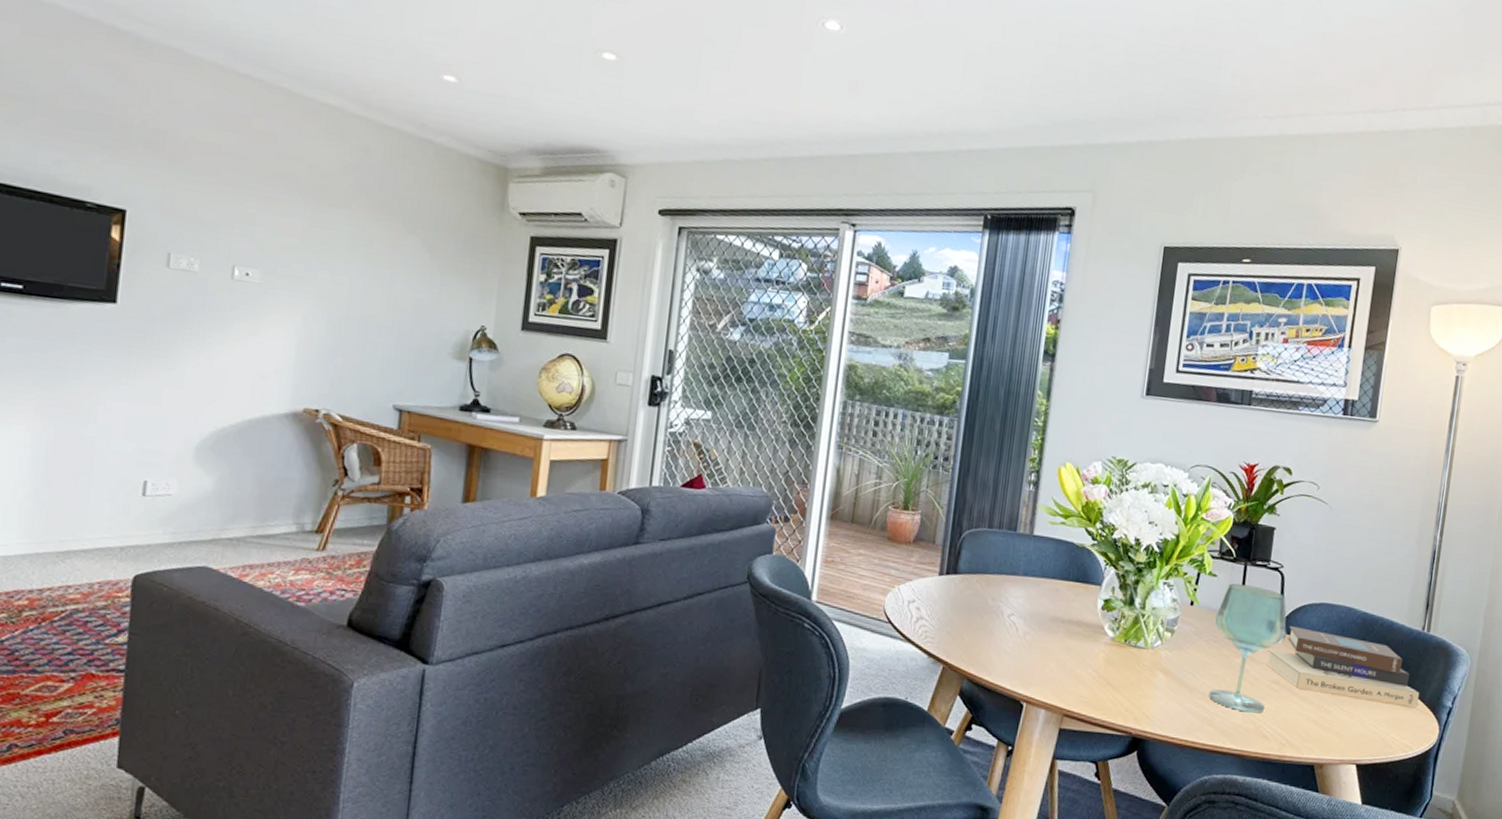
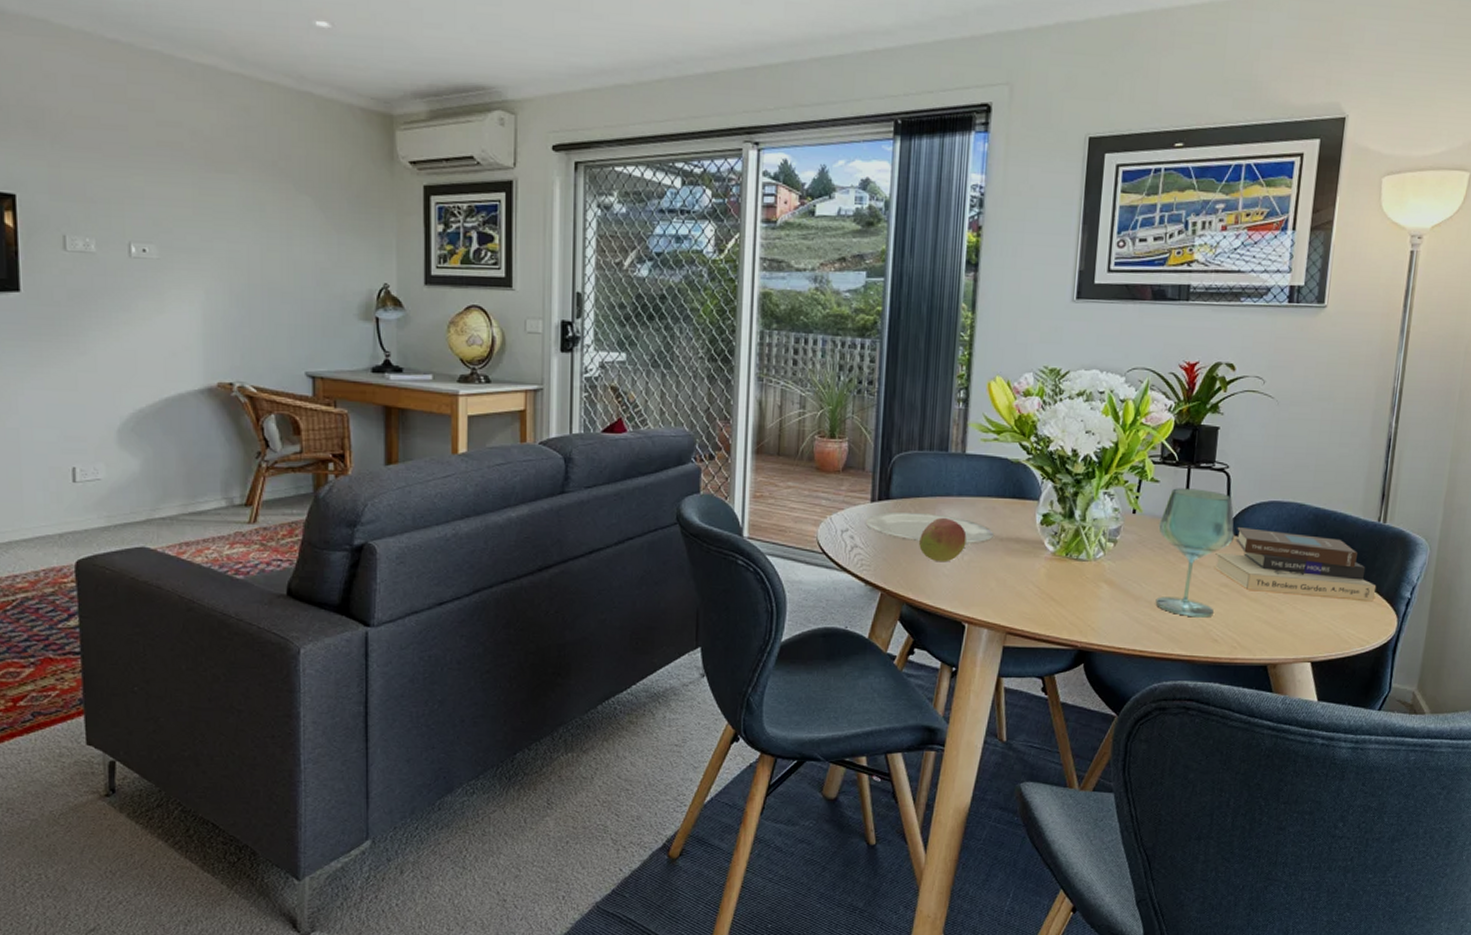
plate: none [932,586,1056,625] -> present [865,512,994,545]
fruit: none [983,595,1030,640] -> present [919,517,967,563]

